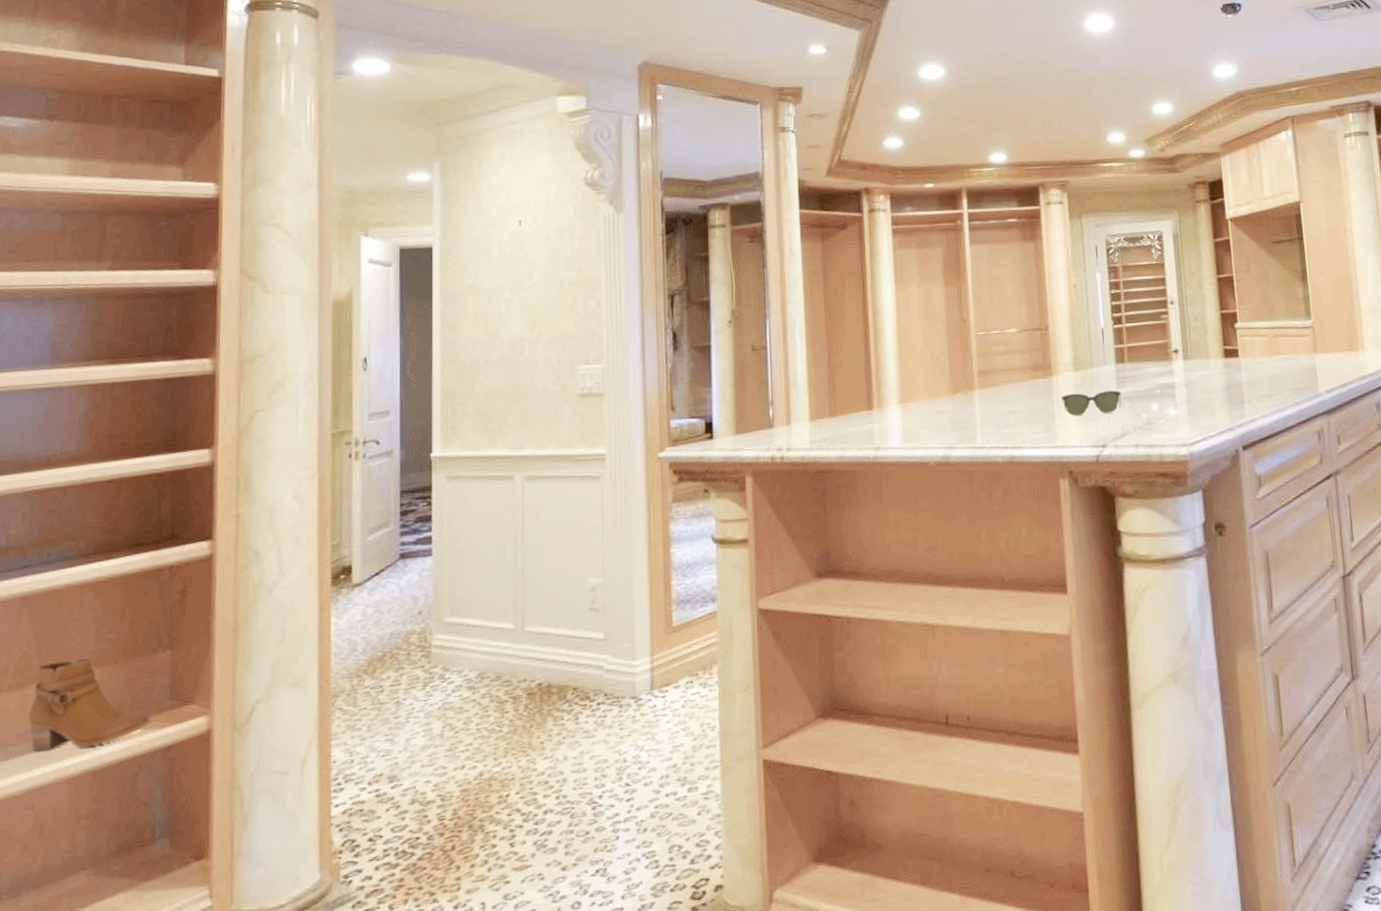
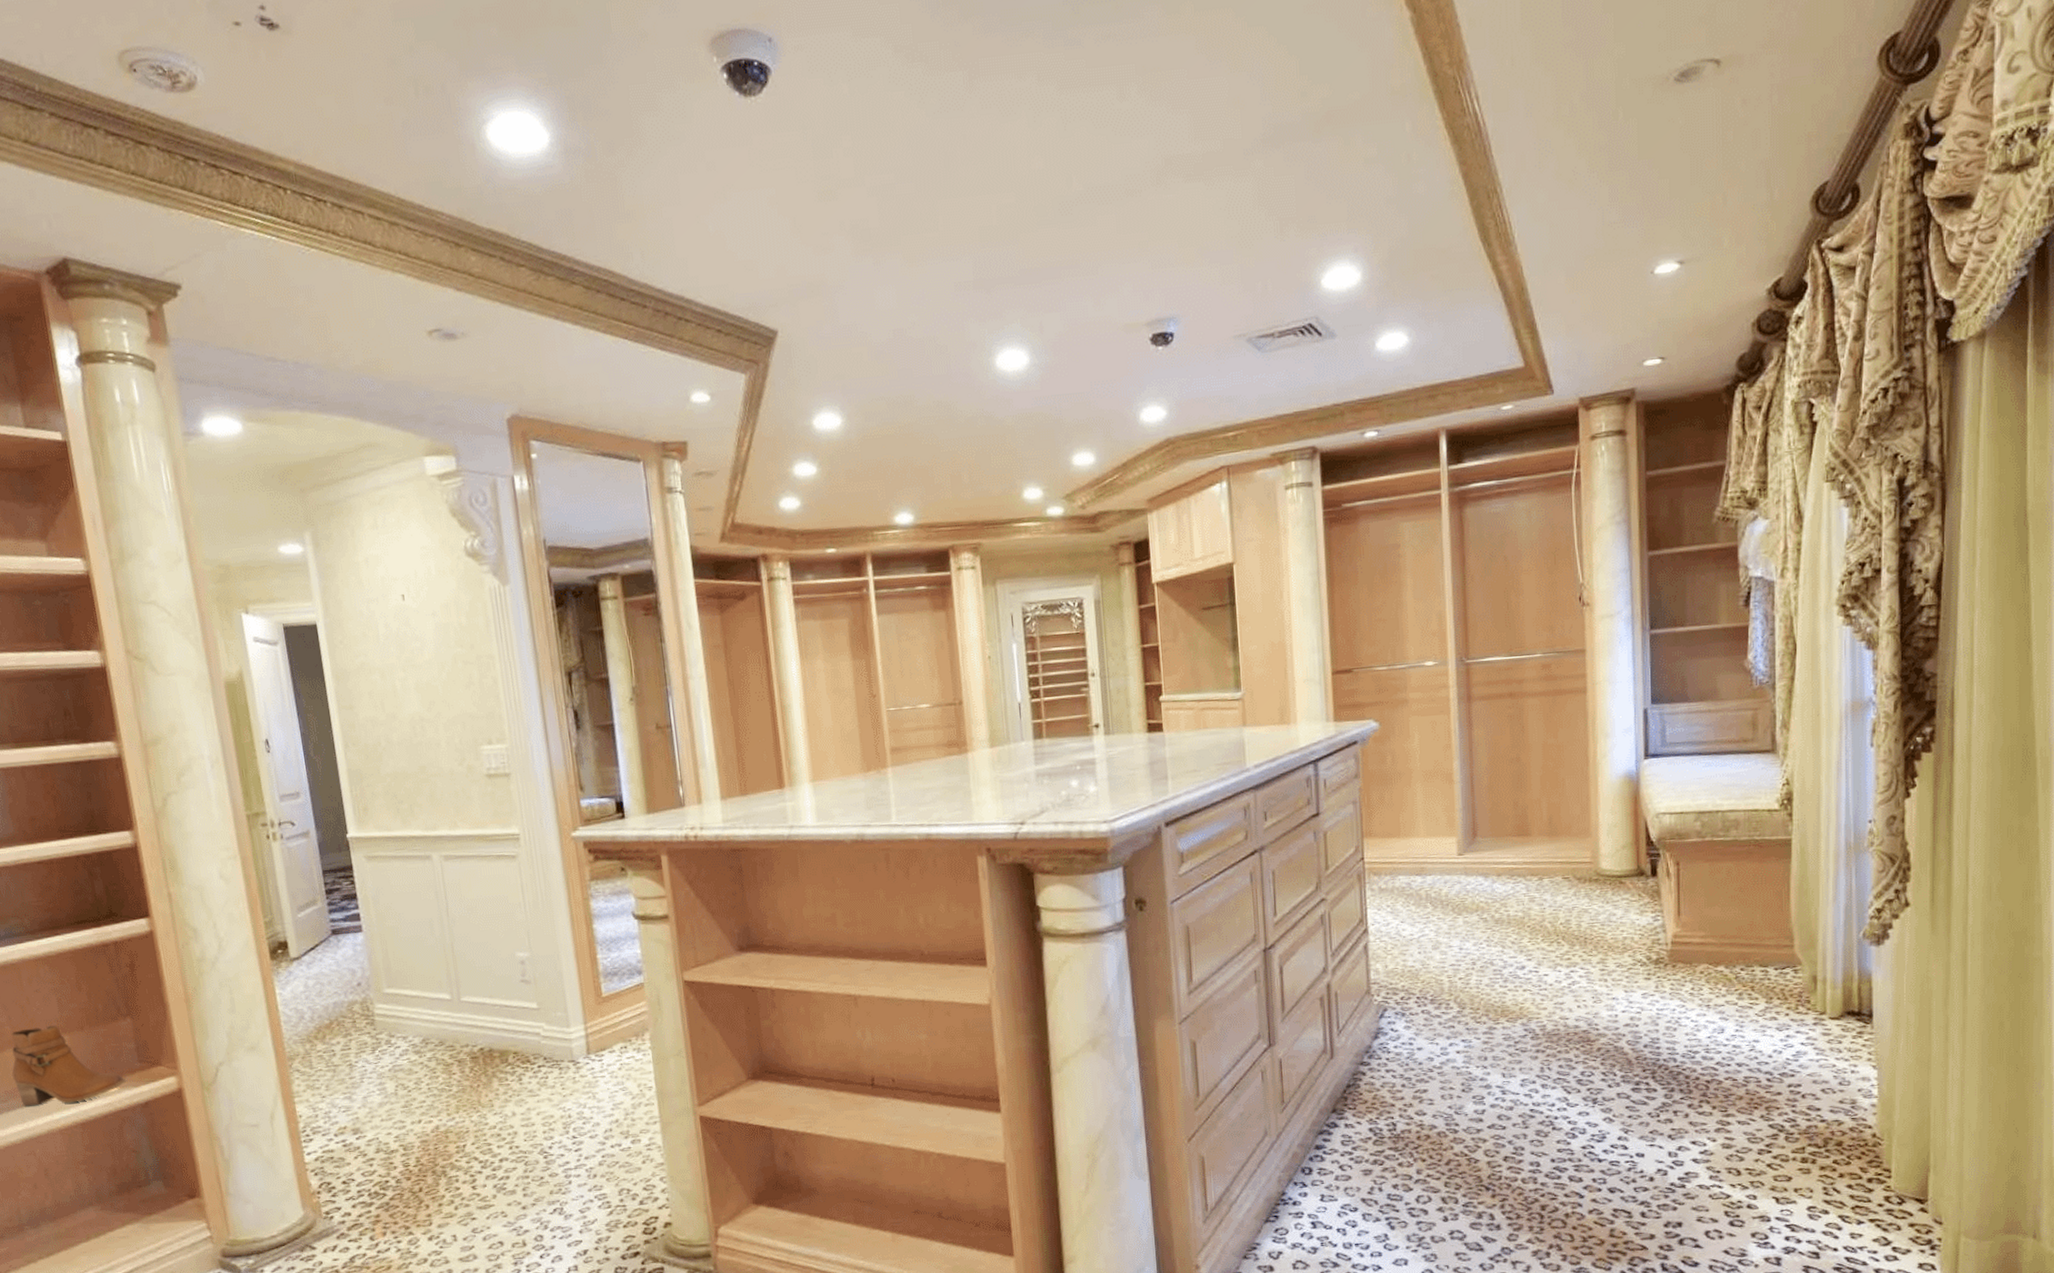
sunglasses: present [1062,390,1122,417] -> none [978,766,1040,794]

